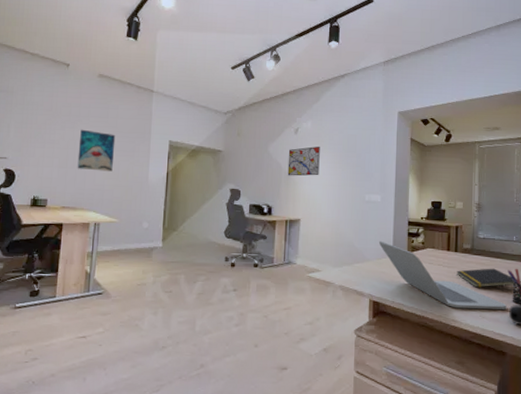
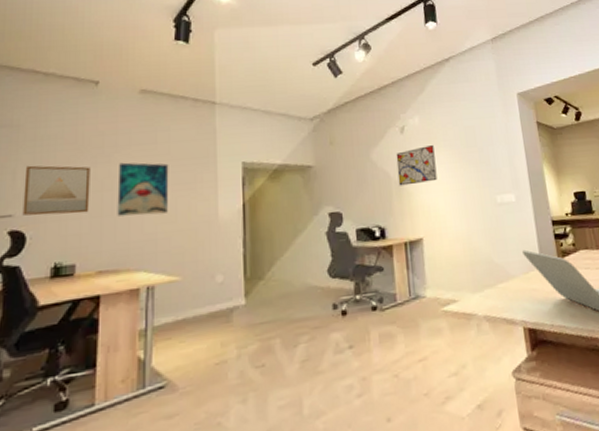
wall art: none [13,123,61,163] -> present [22,165,91,216]

